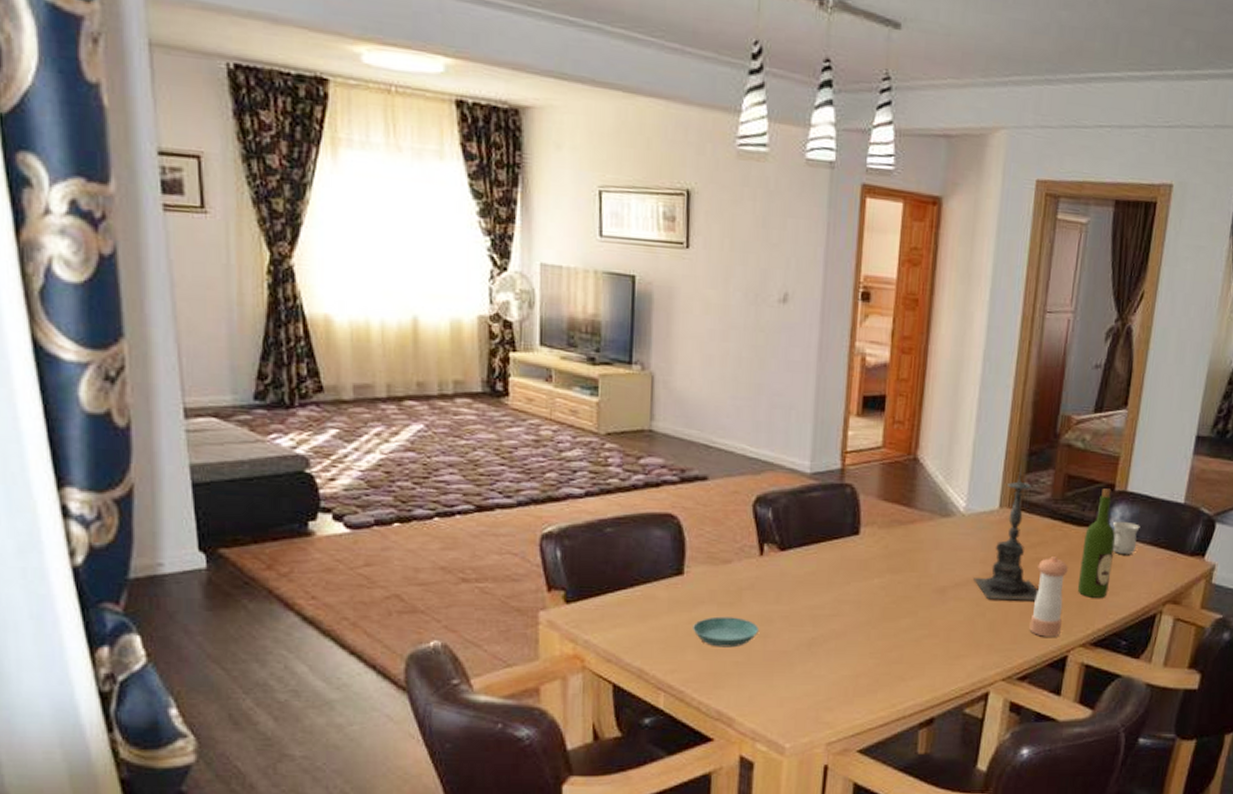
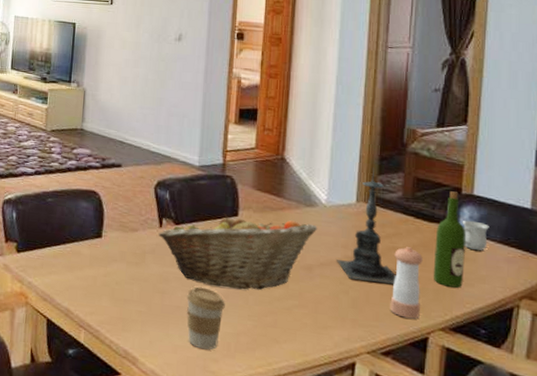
saucer: present [693,616,759,648] -> none [107,273,158,299]
fruit basket: none [759,532,954,623] -> present [159,213,318,290]
coffee cup: none [795,625,842,698] -> present [187,286,225,350]

